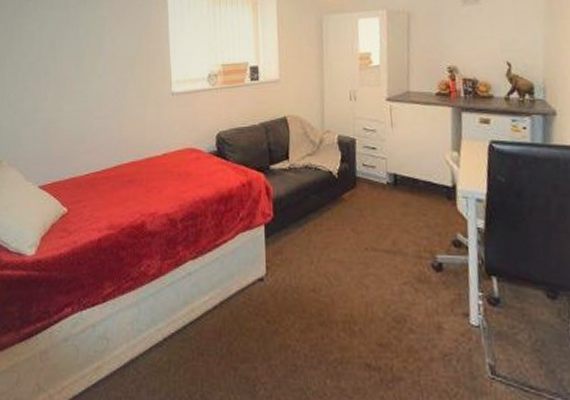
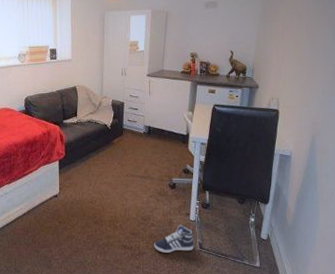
sneaker: none [415,331,481,382] -> present [154,224,193,254]

